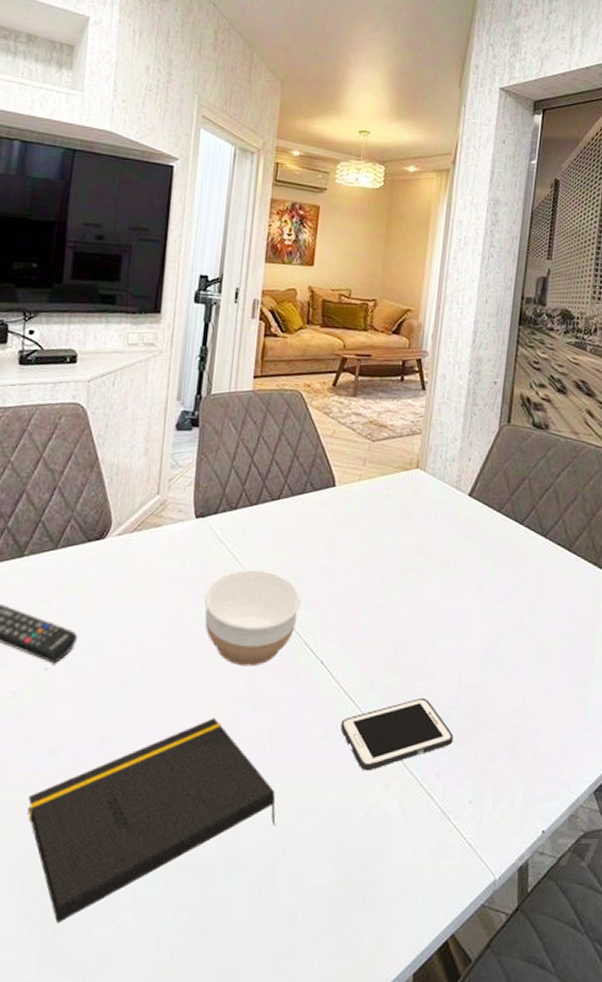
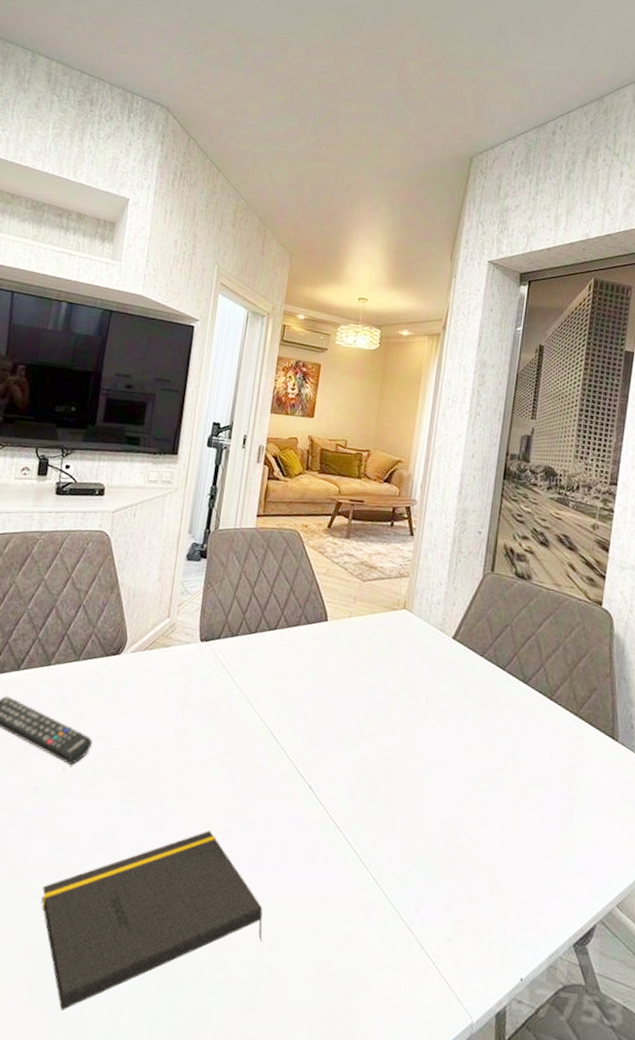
bowl: present [204,569,300,667] -> none [205,693,292,785]
cell phone: present [340,697,454,771] -> none [326,831,434,898]

